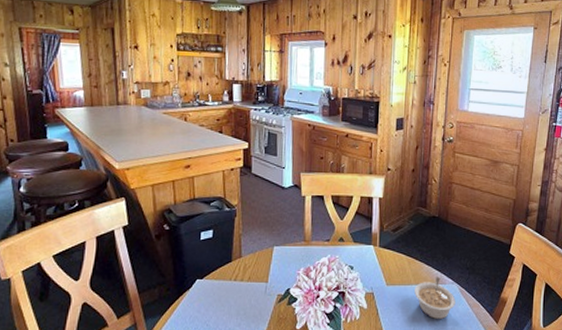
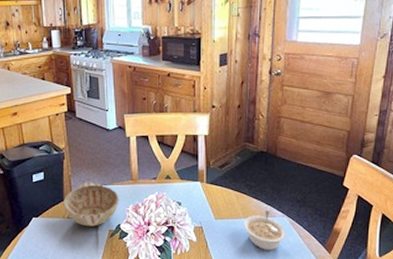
decorative bowl: none [231,242,290,291] -> present [63,182,119,227]

